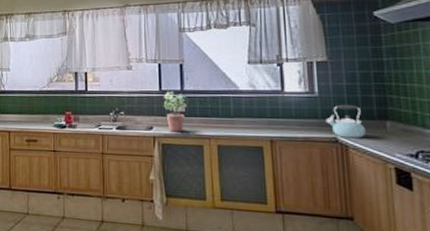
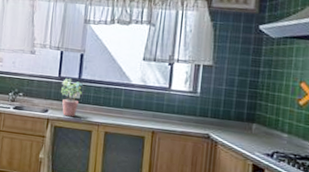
kettle: present [326,104,366,139] -> none [202,105,235,137]

